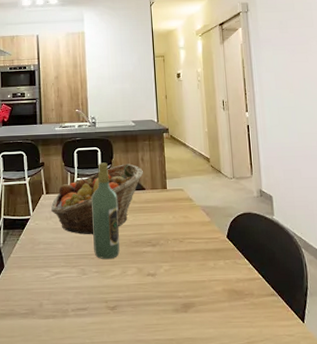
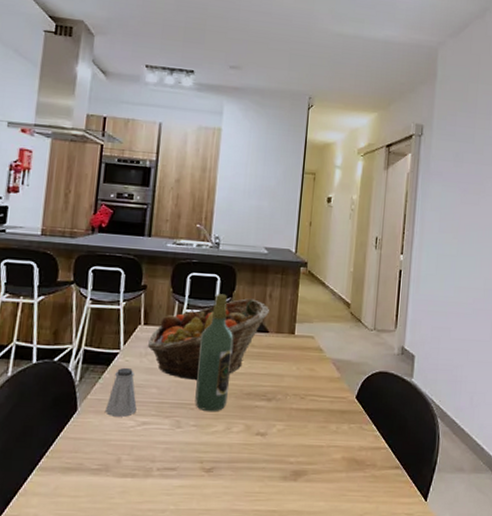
saltshaker: none [26,229,49,270] -> present [106,367,137,417]

